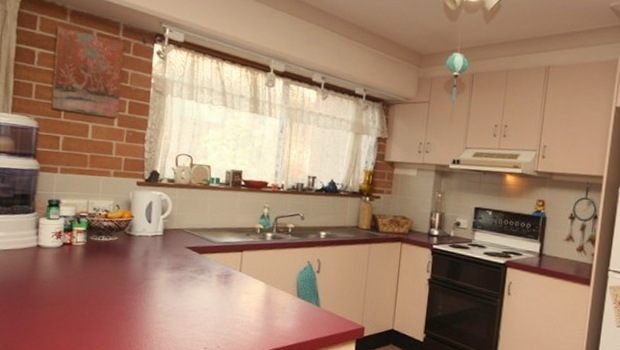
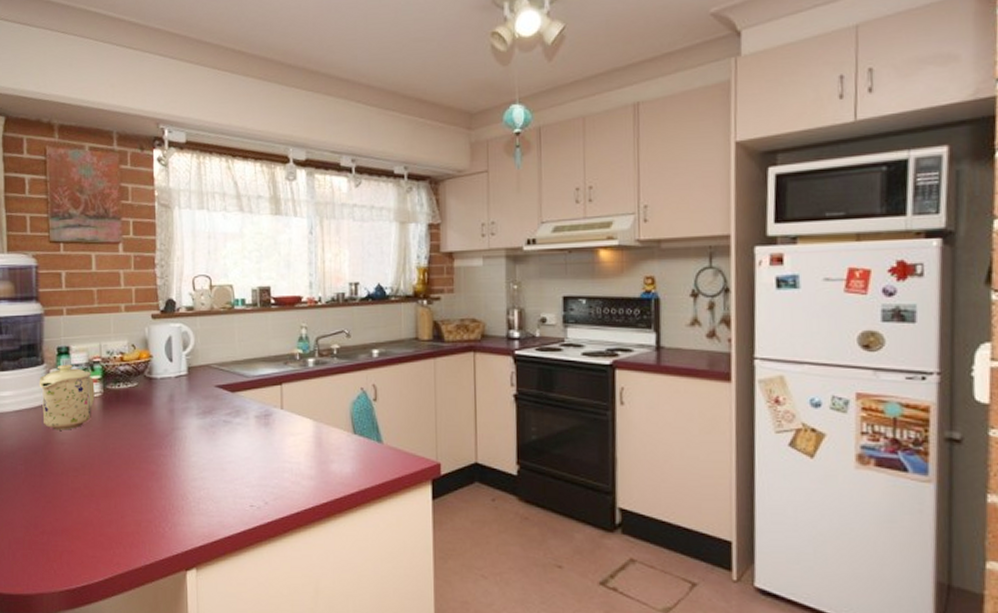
mug: none [28,214,79,271] -> present [39,364,95,430]

